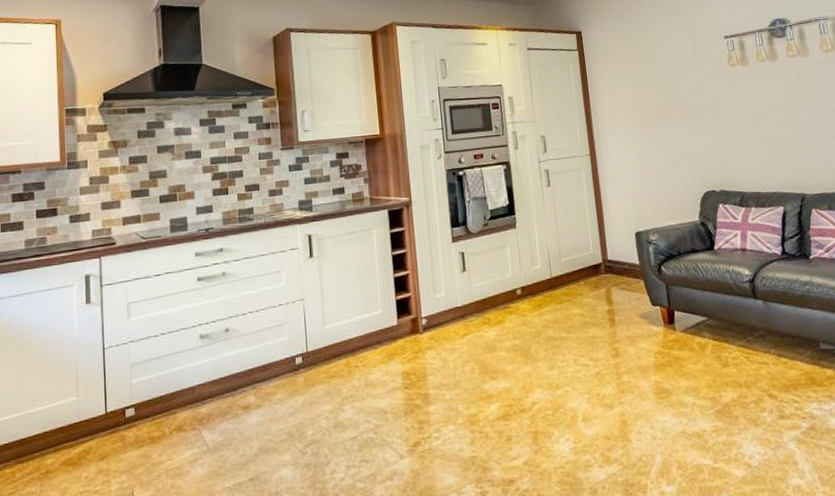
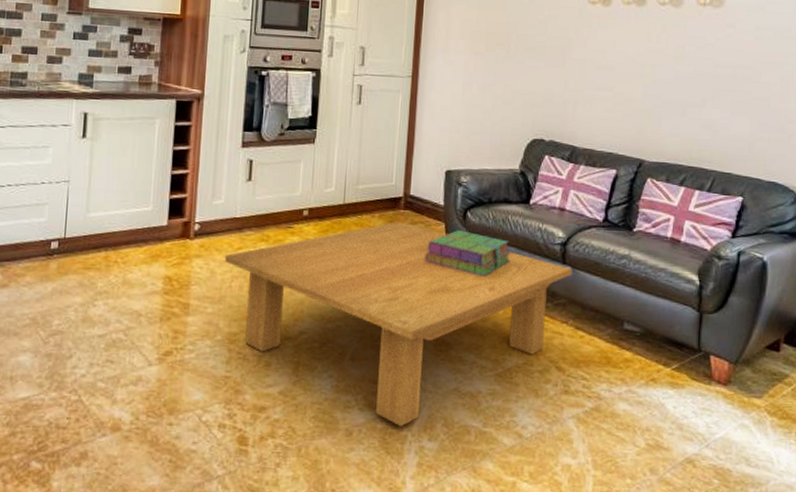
coffee table: none [453,285,764,477] -> present [224,222,572,427]
stack of books: none [631,284,708,323] -> present [425,230,511,277]

